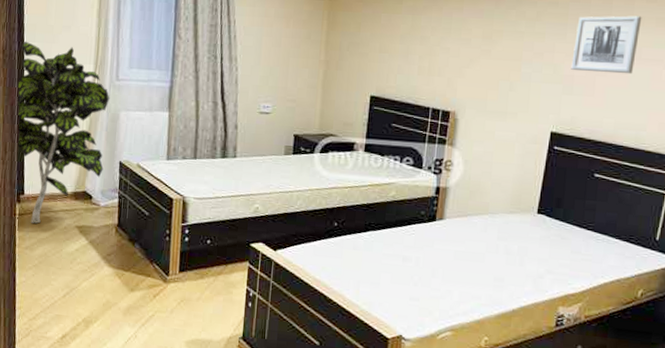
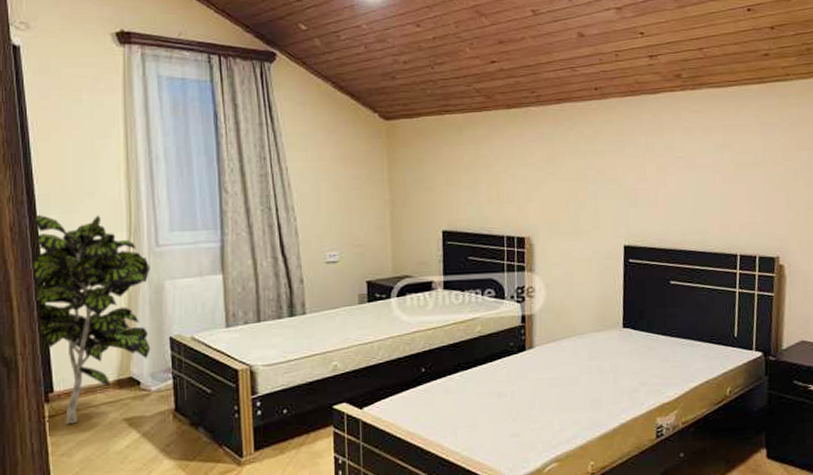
wall art: present [571,15,642,75] -> none [633,126,690,183]

